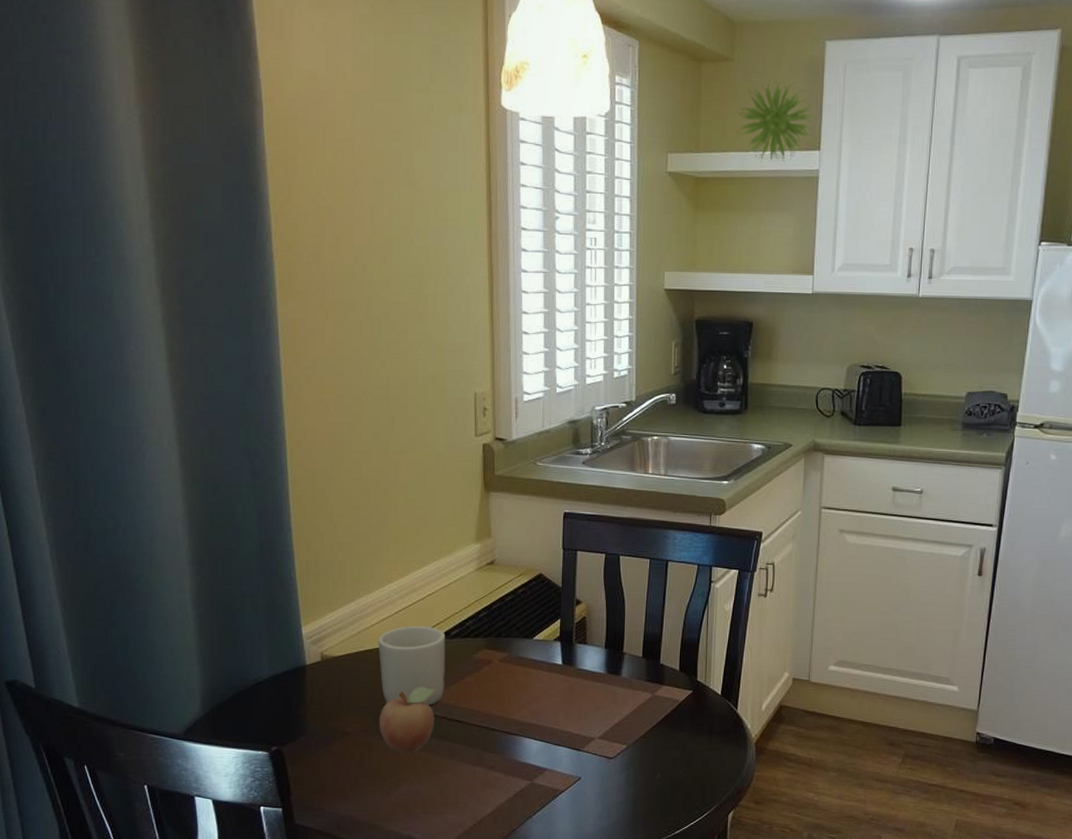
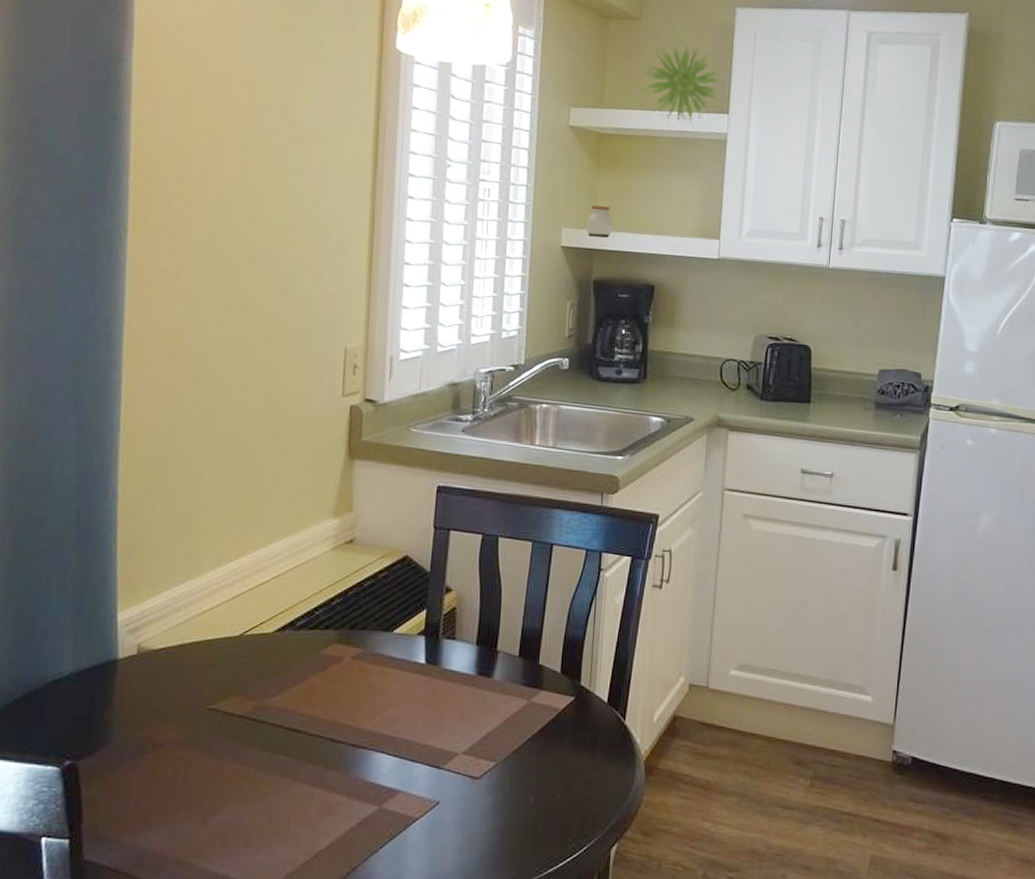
mug: present [378,625,446,706] -> none [207,613,290,712]
fruit: present [379,686,437,753] -> none [200,687,275,770]
jar: none [685,249,713,279] -> present [584,206,614,238]

